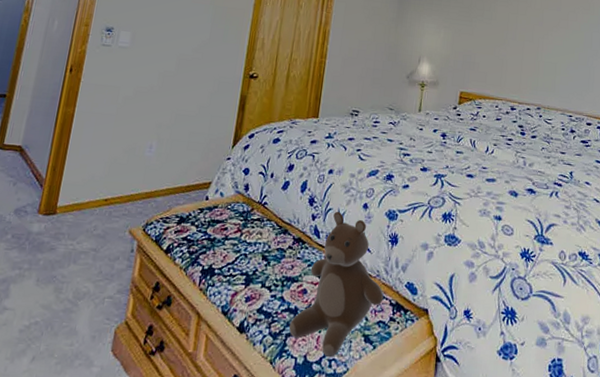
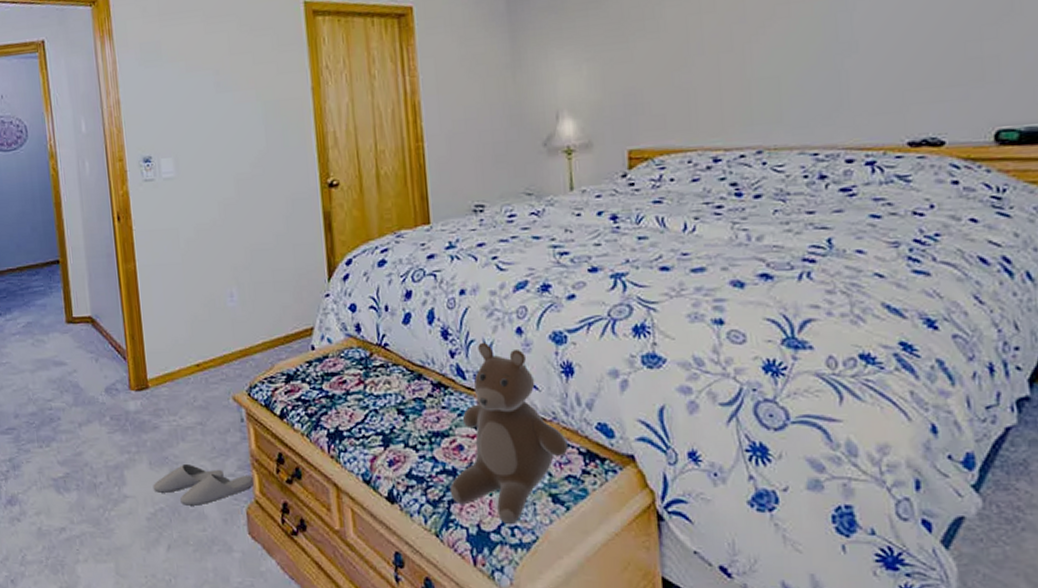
slippers: none [34,283,128,322] -> present [153,463,254,506]

